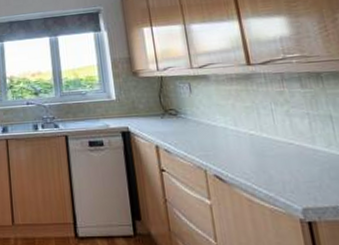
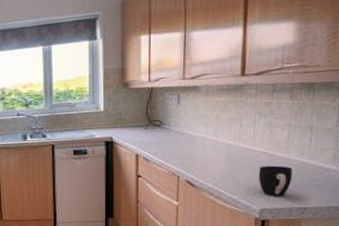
cup: none [288,157,328,193] -> present [258,165,293,196]

